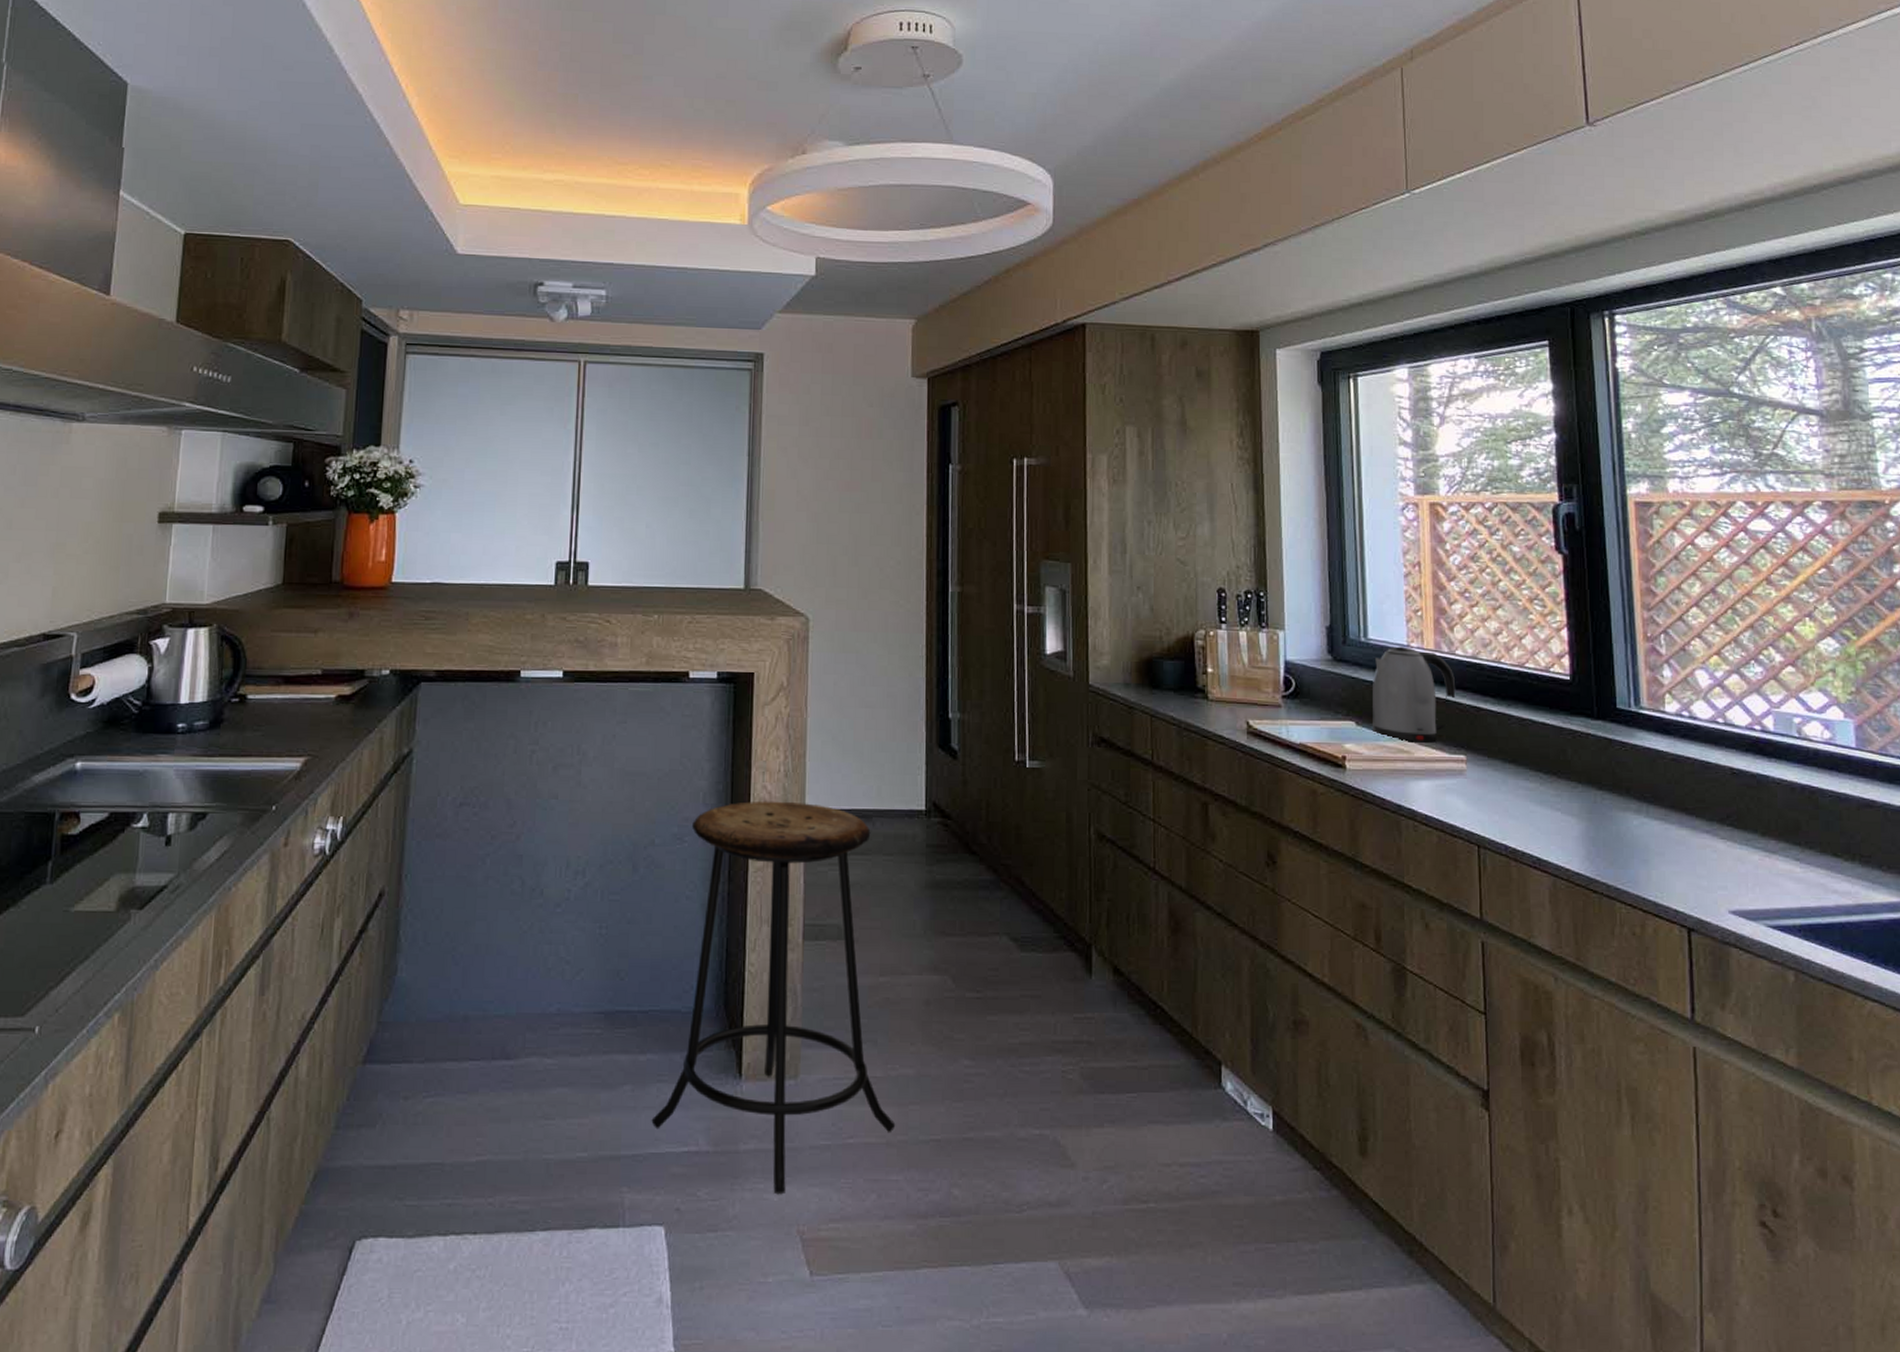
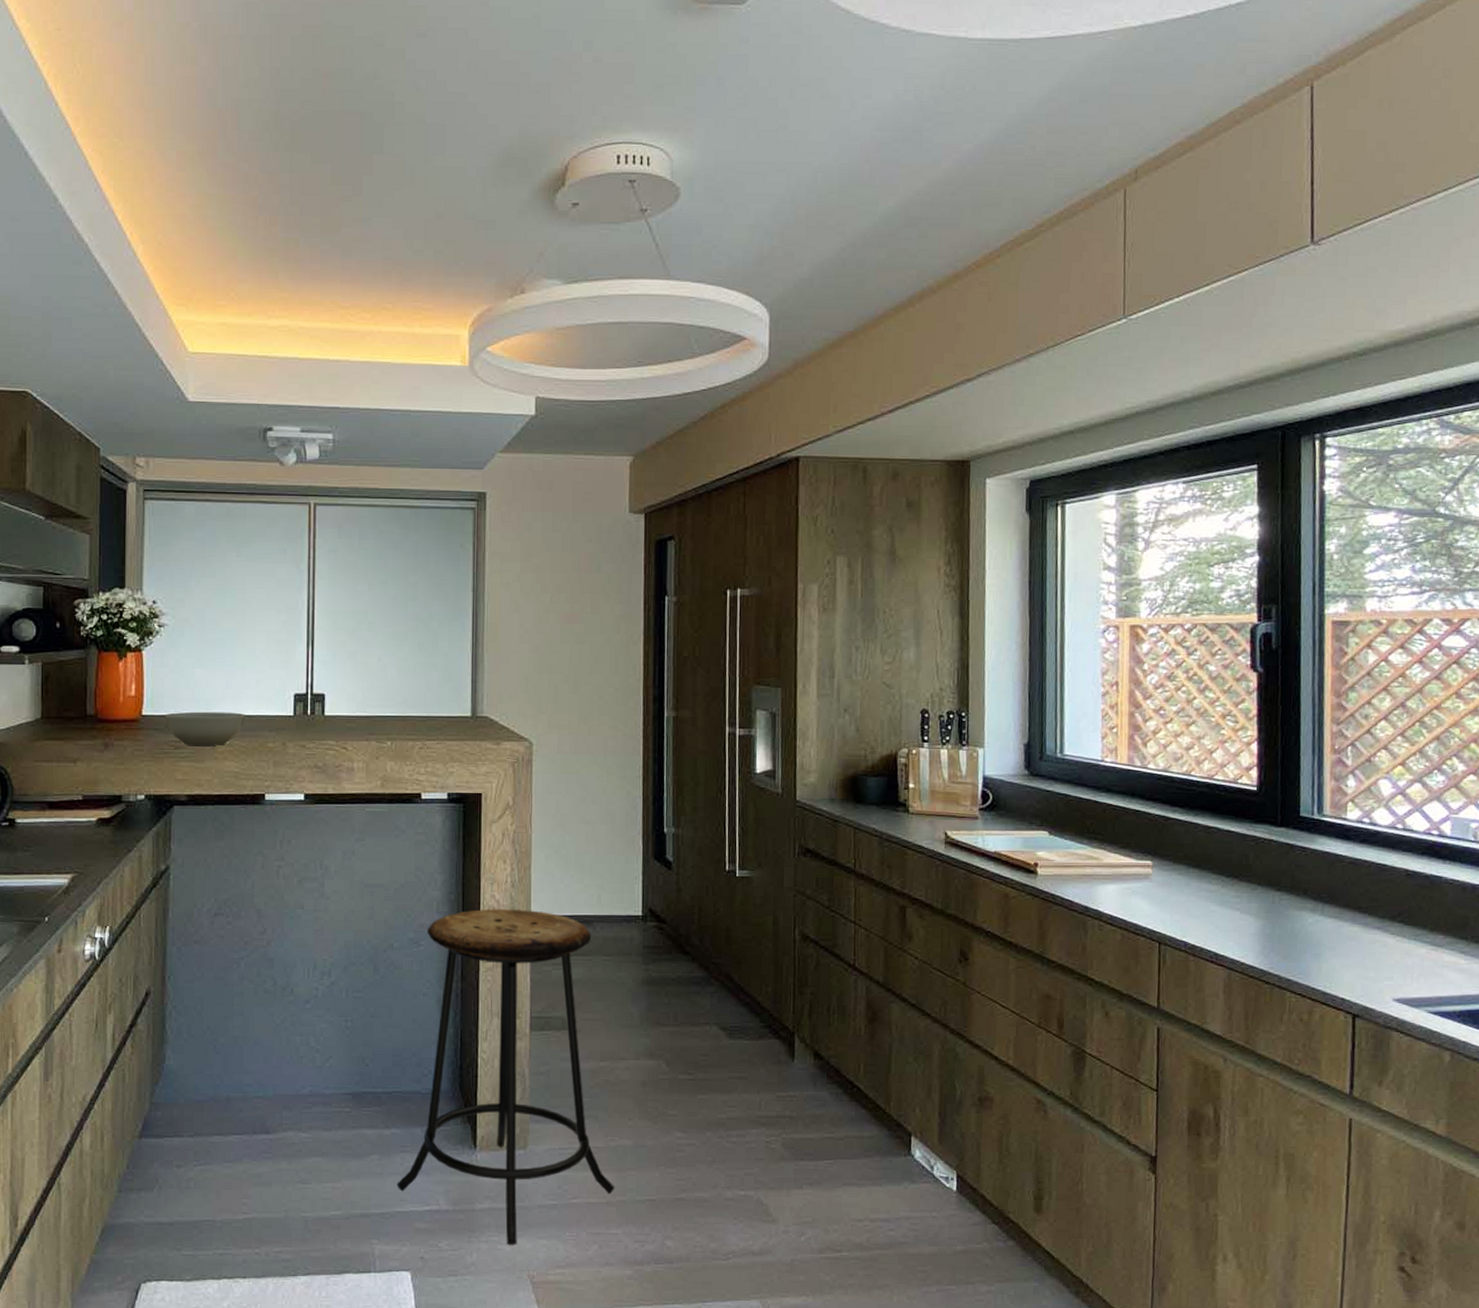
bowl: none [416,579,503,617] -> present [164,711,245,746]
kettle: present [1371,646,1456,743] -> none [1063,761,1146,850]

